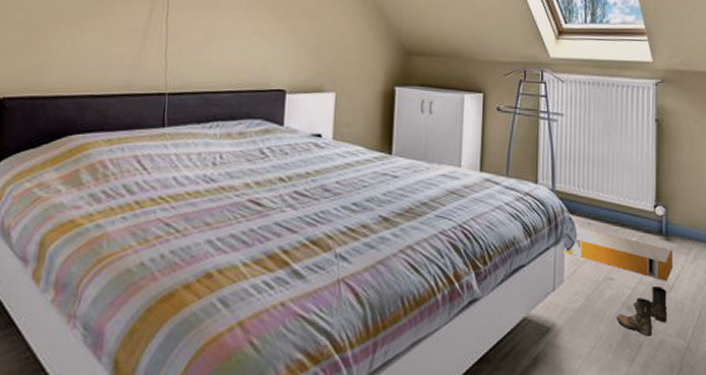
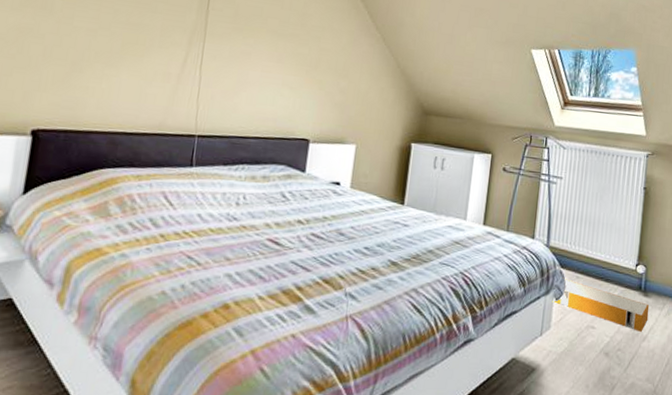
boots: present [616,285,668,336] -> none [594,335,641,380]

